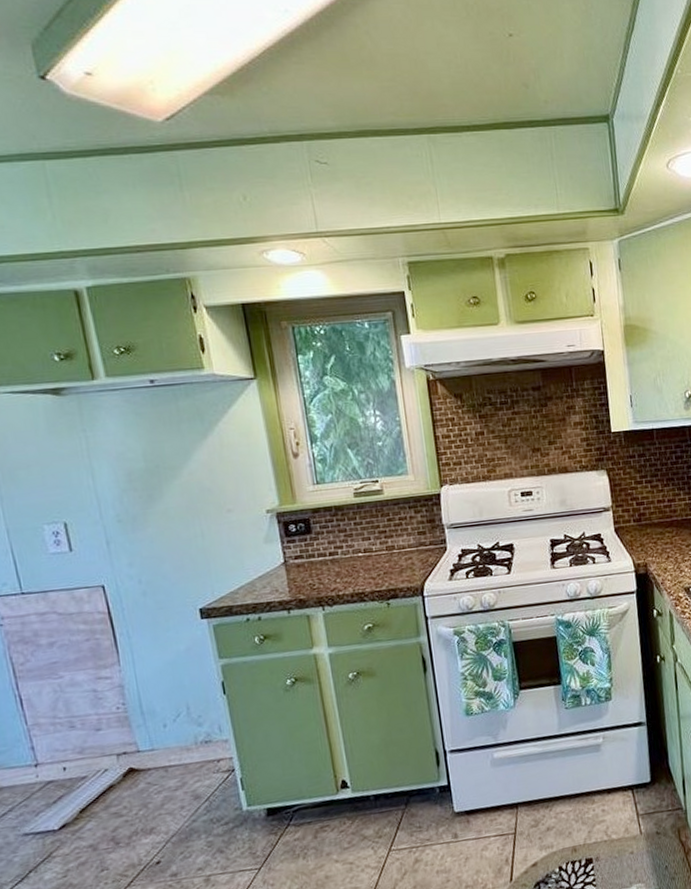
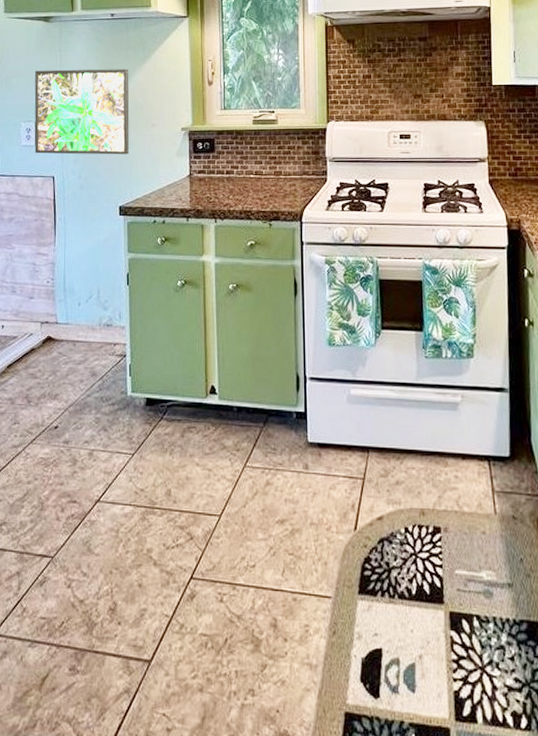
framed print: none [52,446,202,562] -> present [34,69,130,155]

